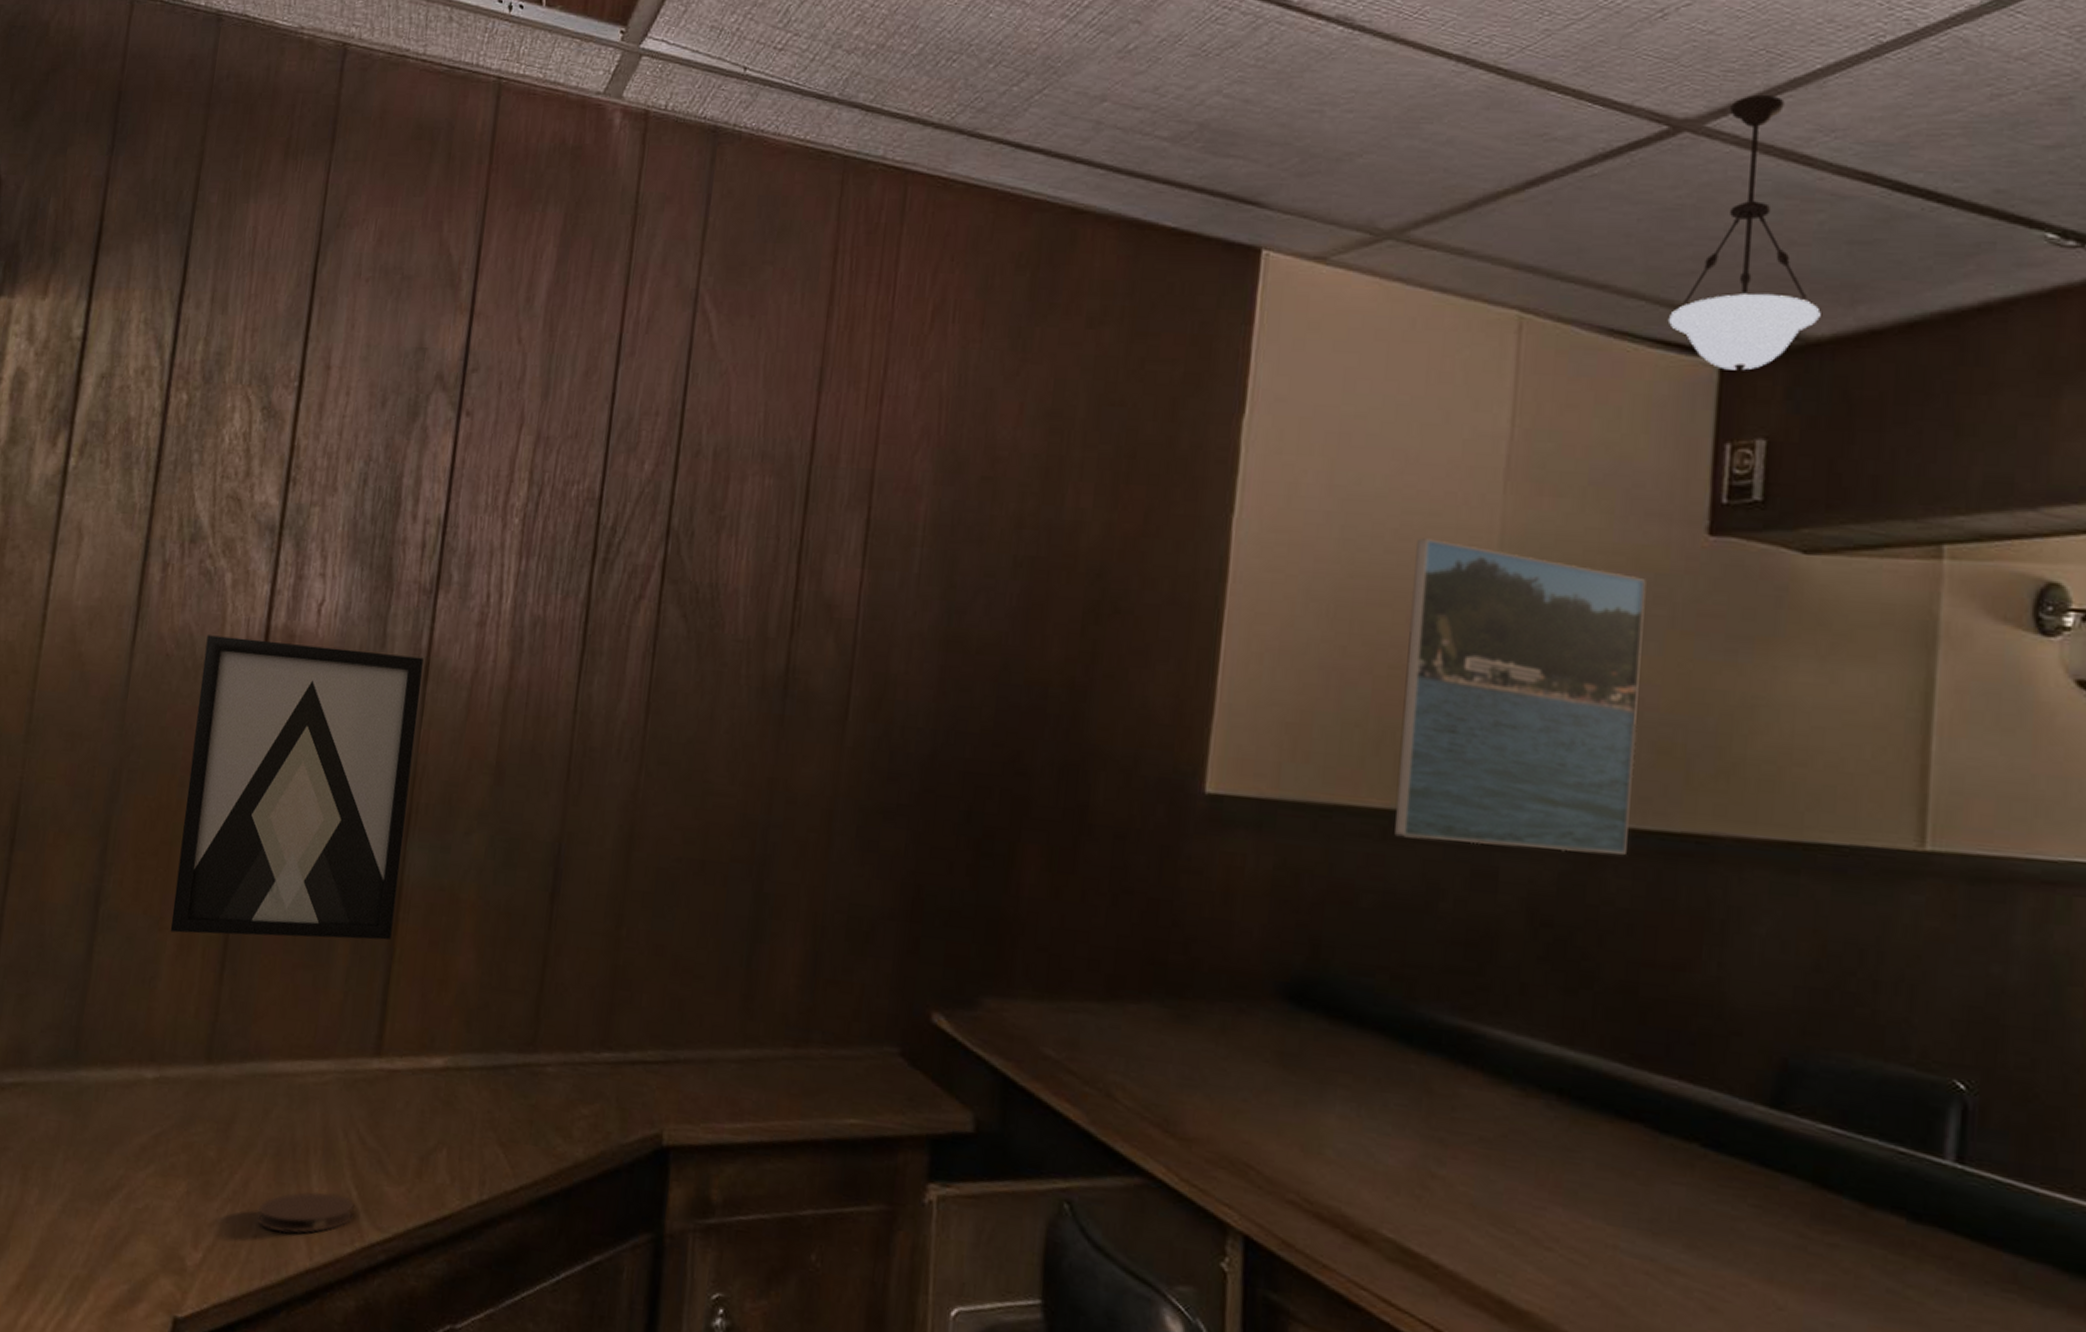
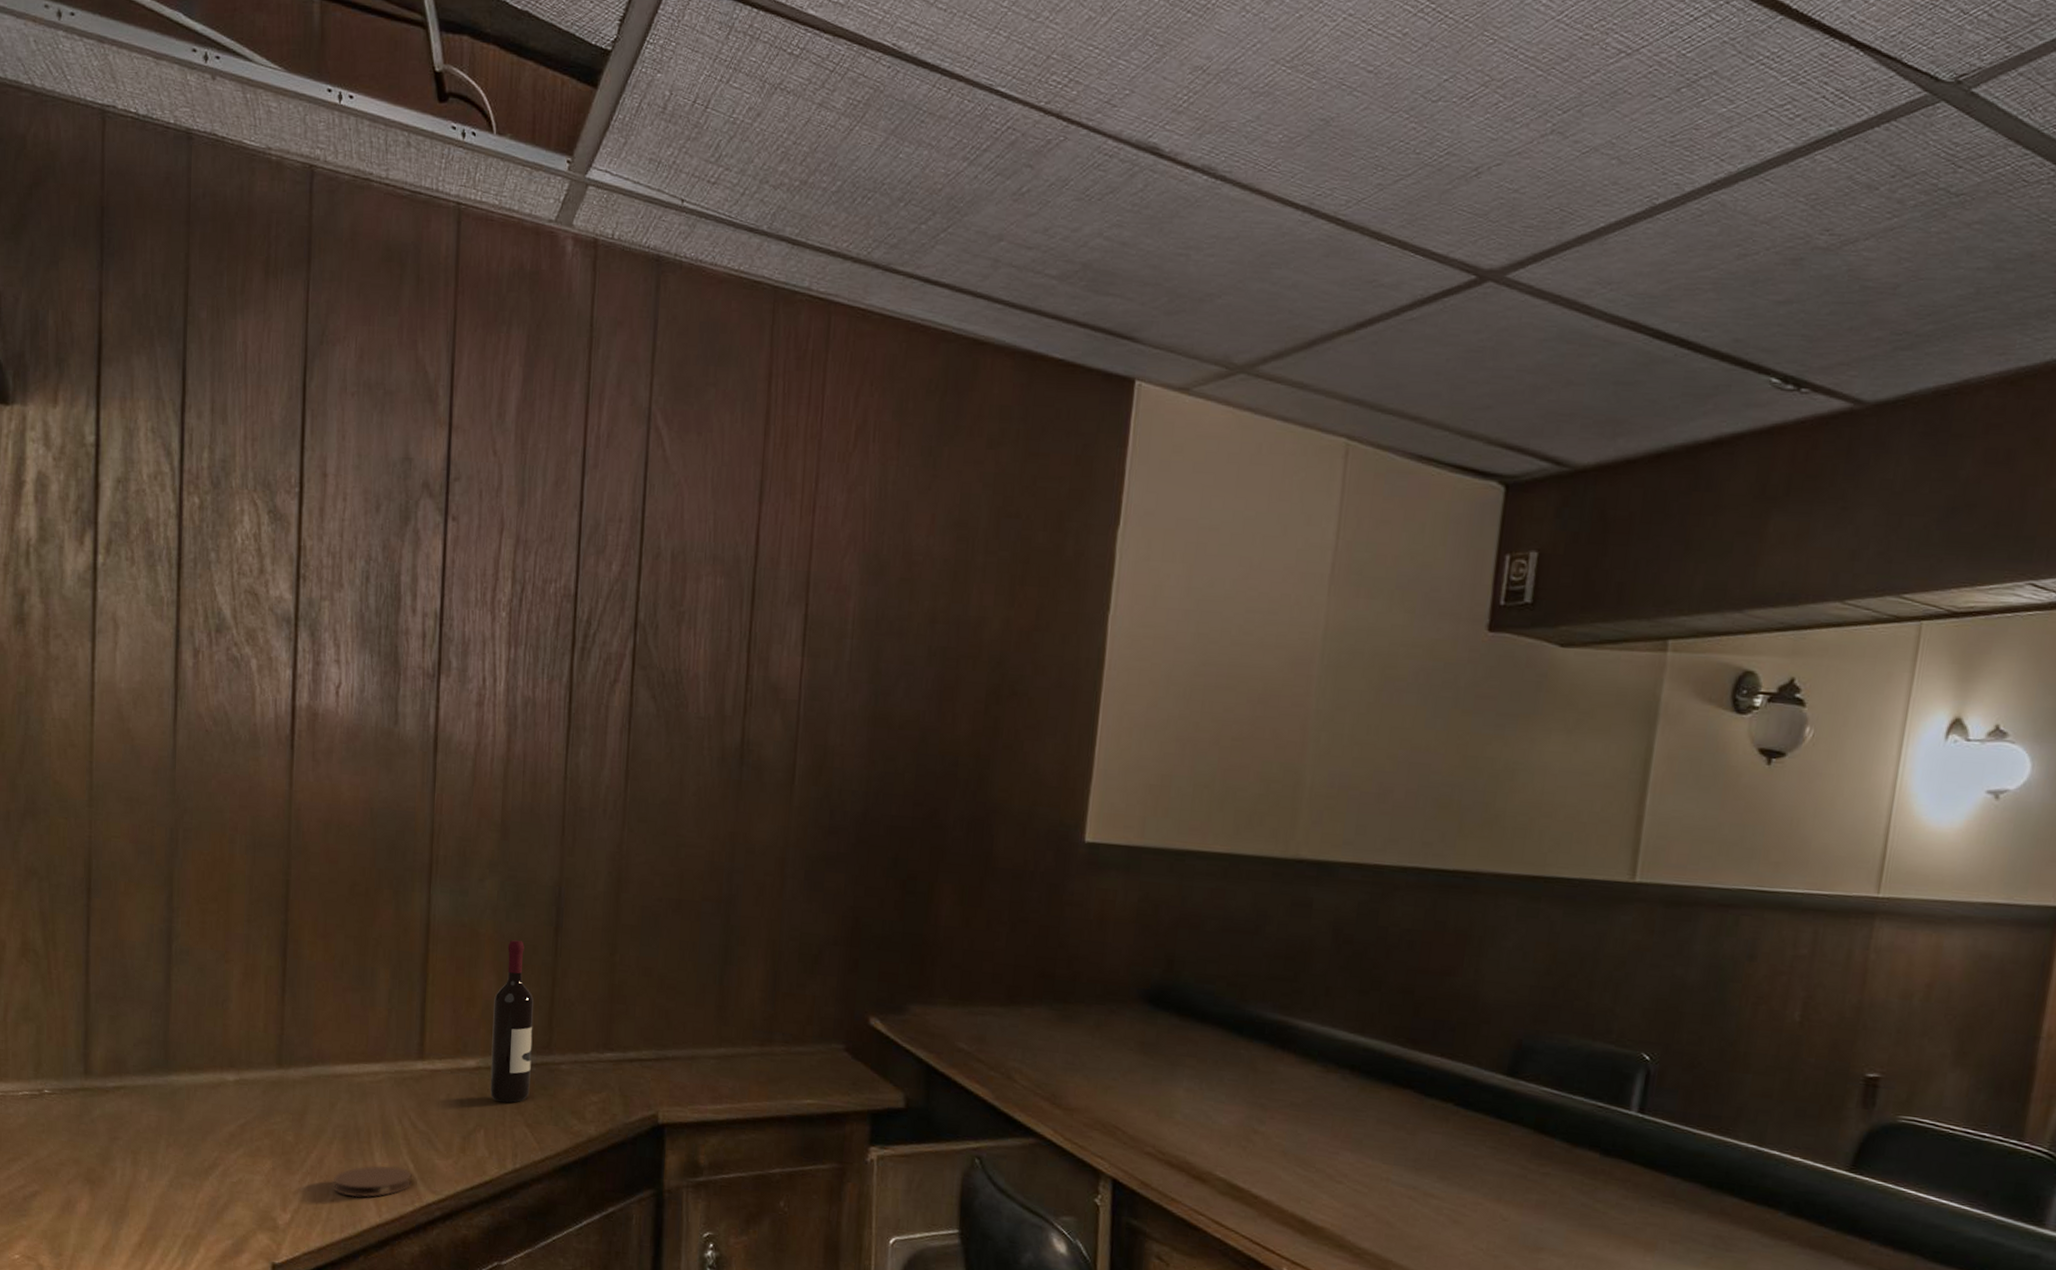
wall art: present [170,635,424,940] -> none [235,713,432,967]
wine bottle: none [458,908,519,1115] -> present [490,940,534,1103]
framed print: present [1394,538,1647,855] -> none [1233,633,1438,888]
pendant light: present [1669,95,1821,372] -> none [1467,250,1588,494]

